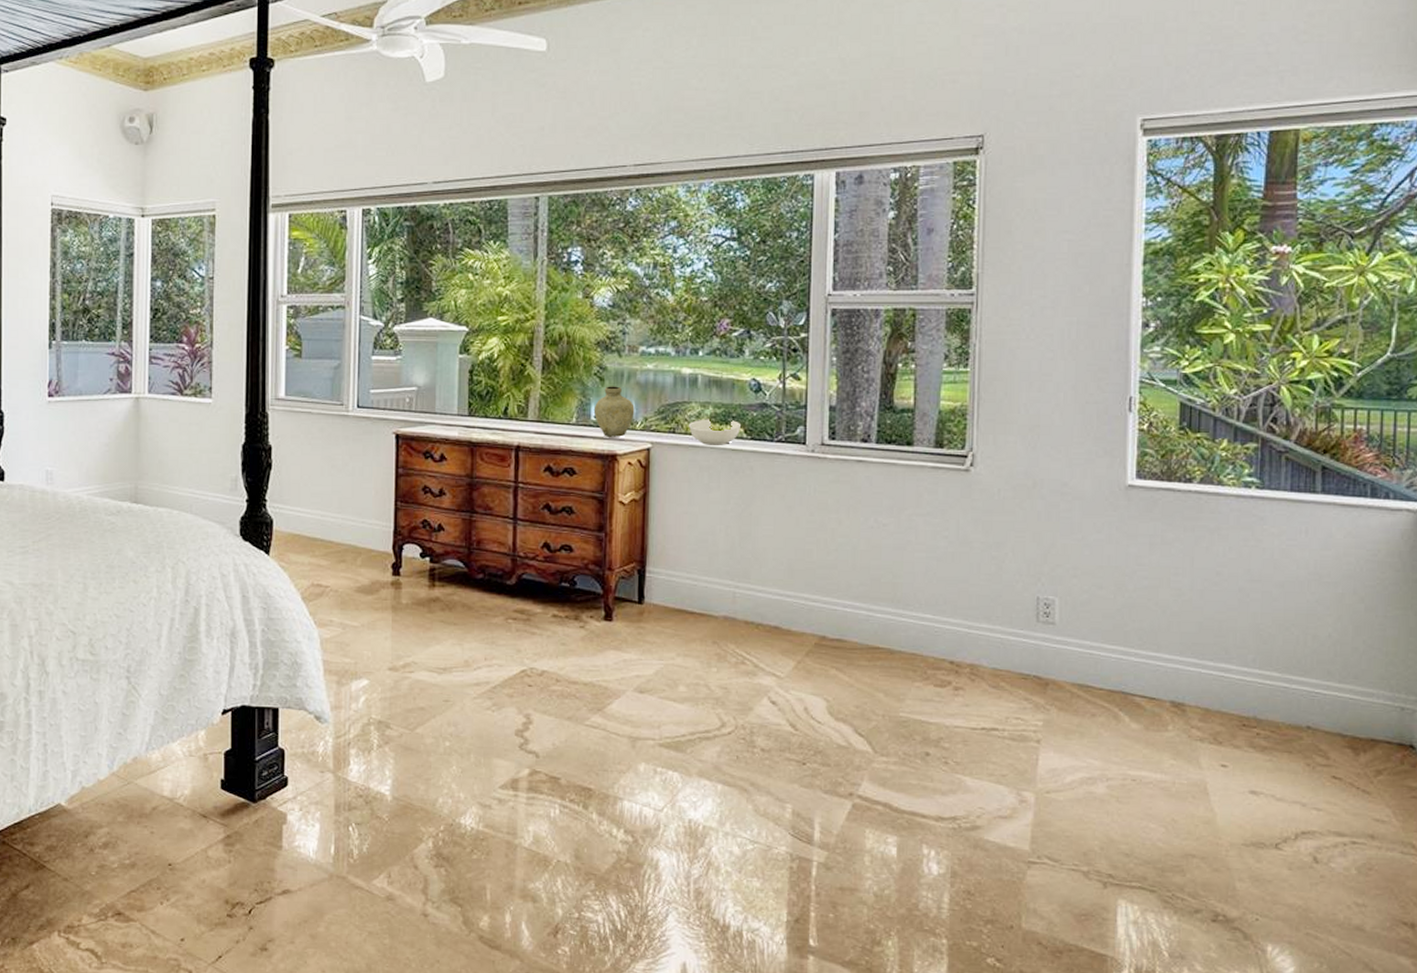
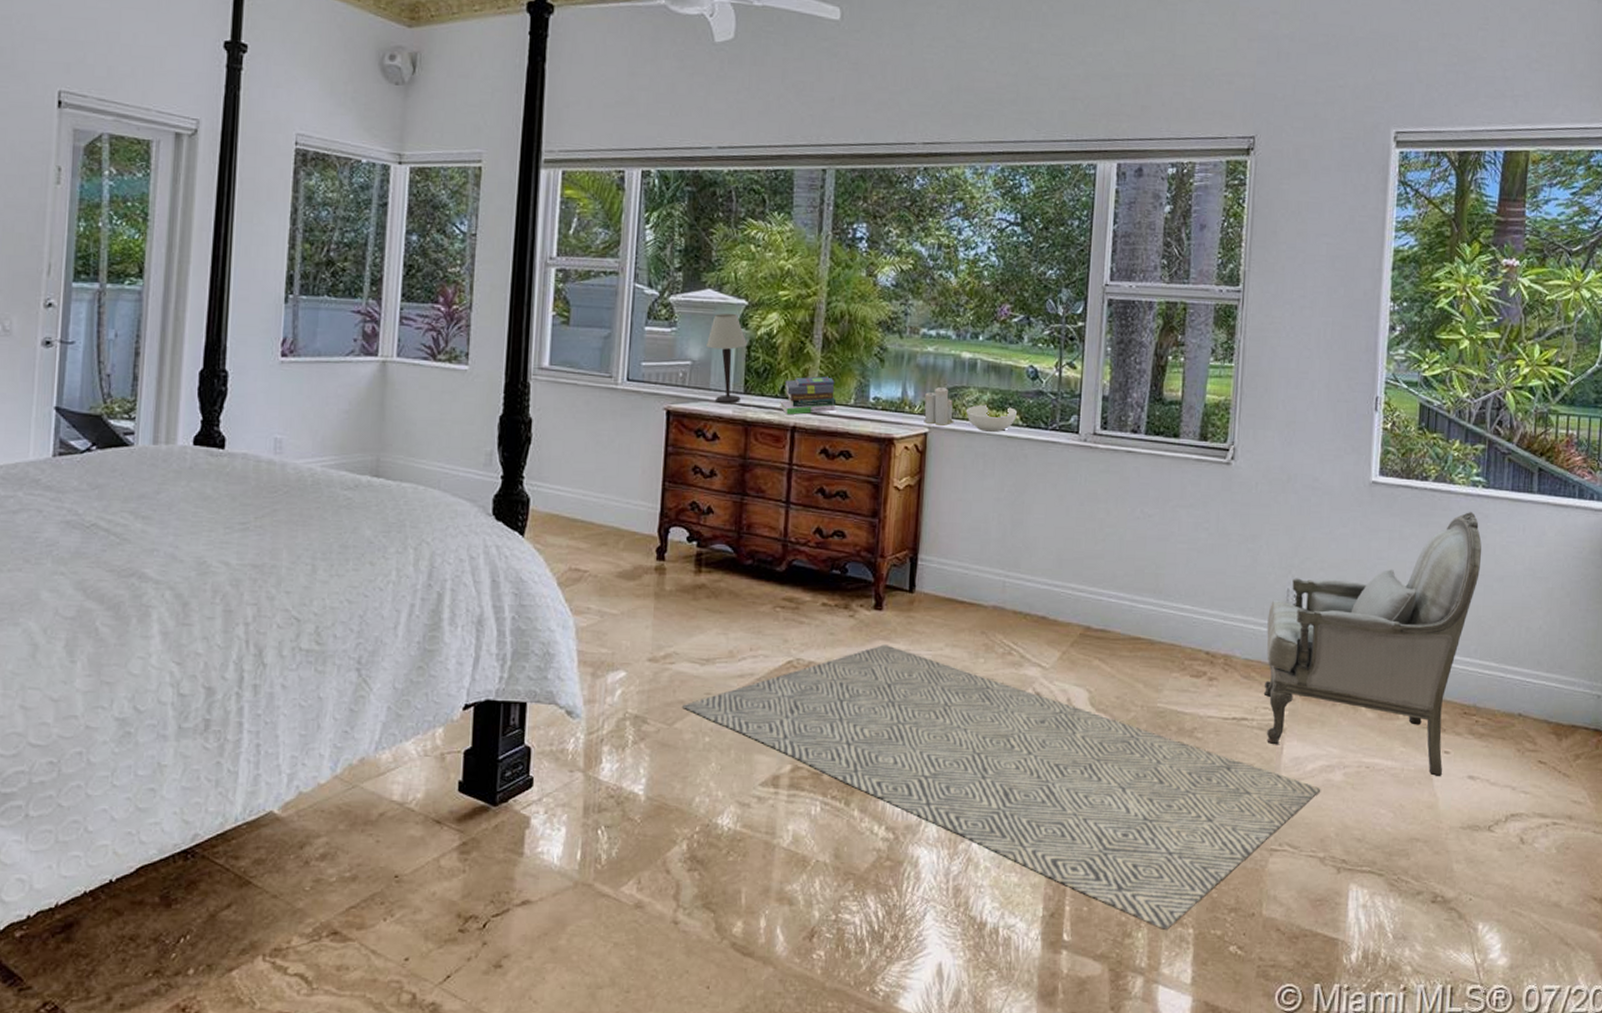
rug: none [423,654,1081,939] -> present [683,645,1320,930]
table lamp: none [431,340,470,426] -> present [706,312,748,403]
books: none [503,397,559,435] -> present [779,376,837,415]
vase: present [593,386,635,438] -> none [872,367,914,422]
candle: none [646,401,677,442] -> present [924,385,954,427]
armchair: none [1014,513,1258,792] -> present [1264,511,1482,777]

